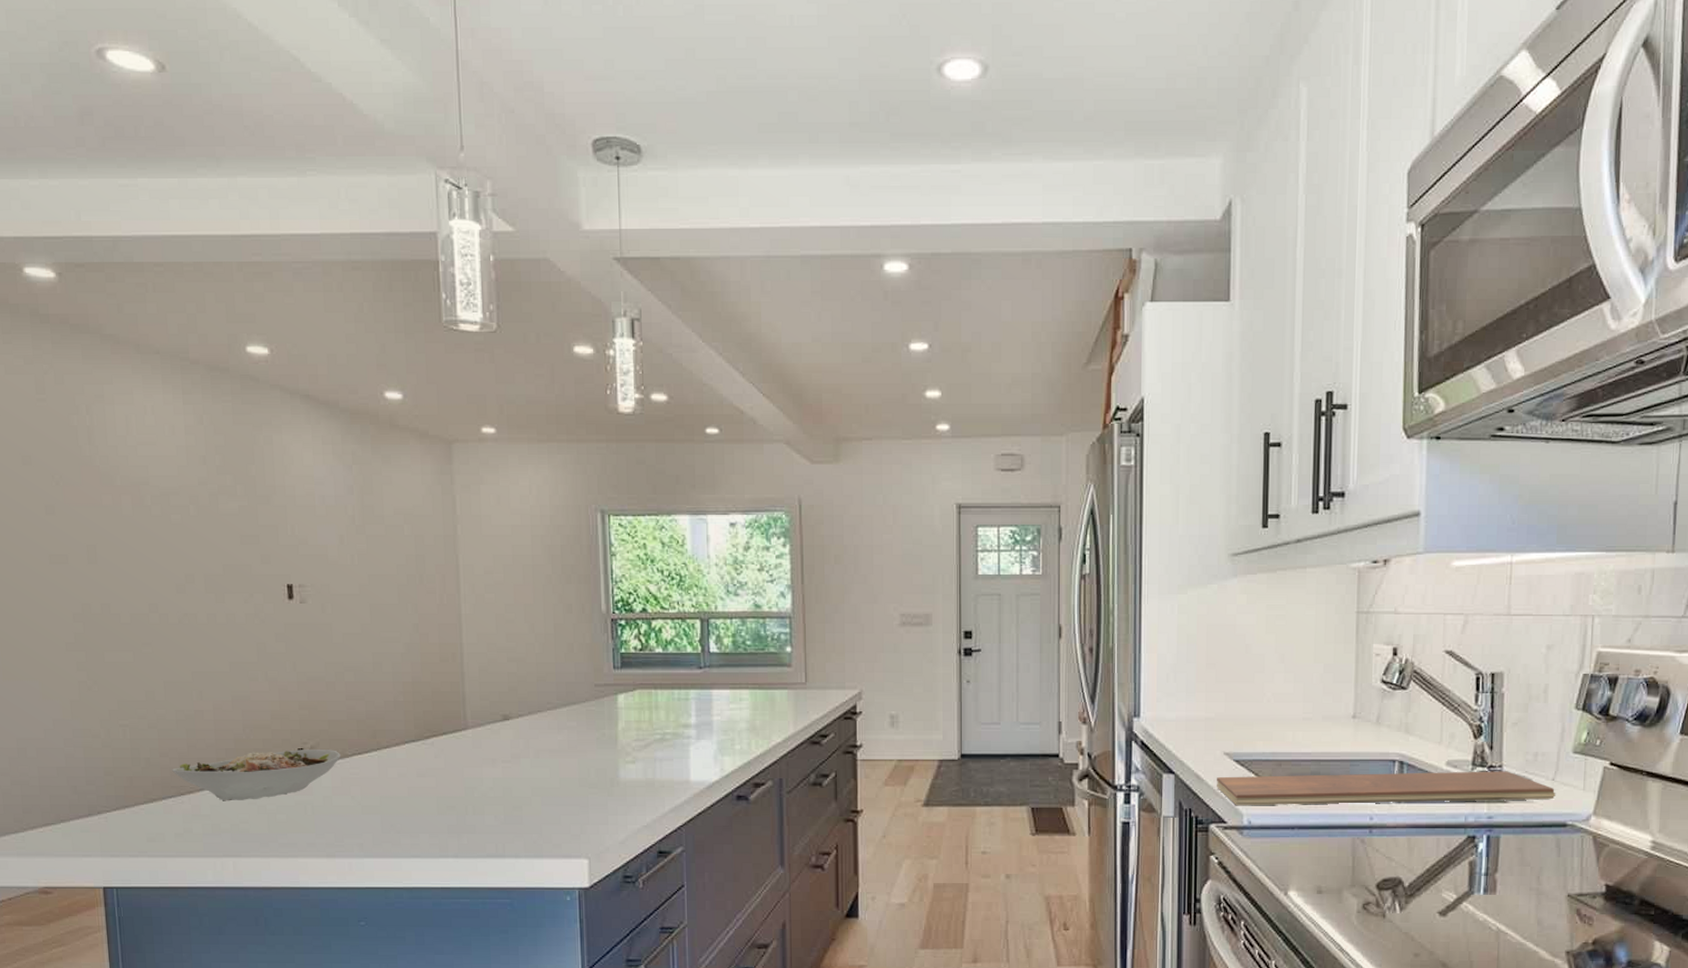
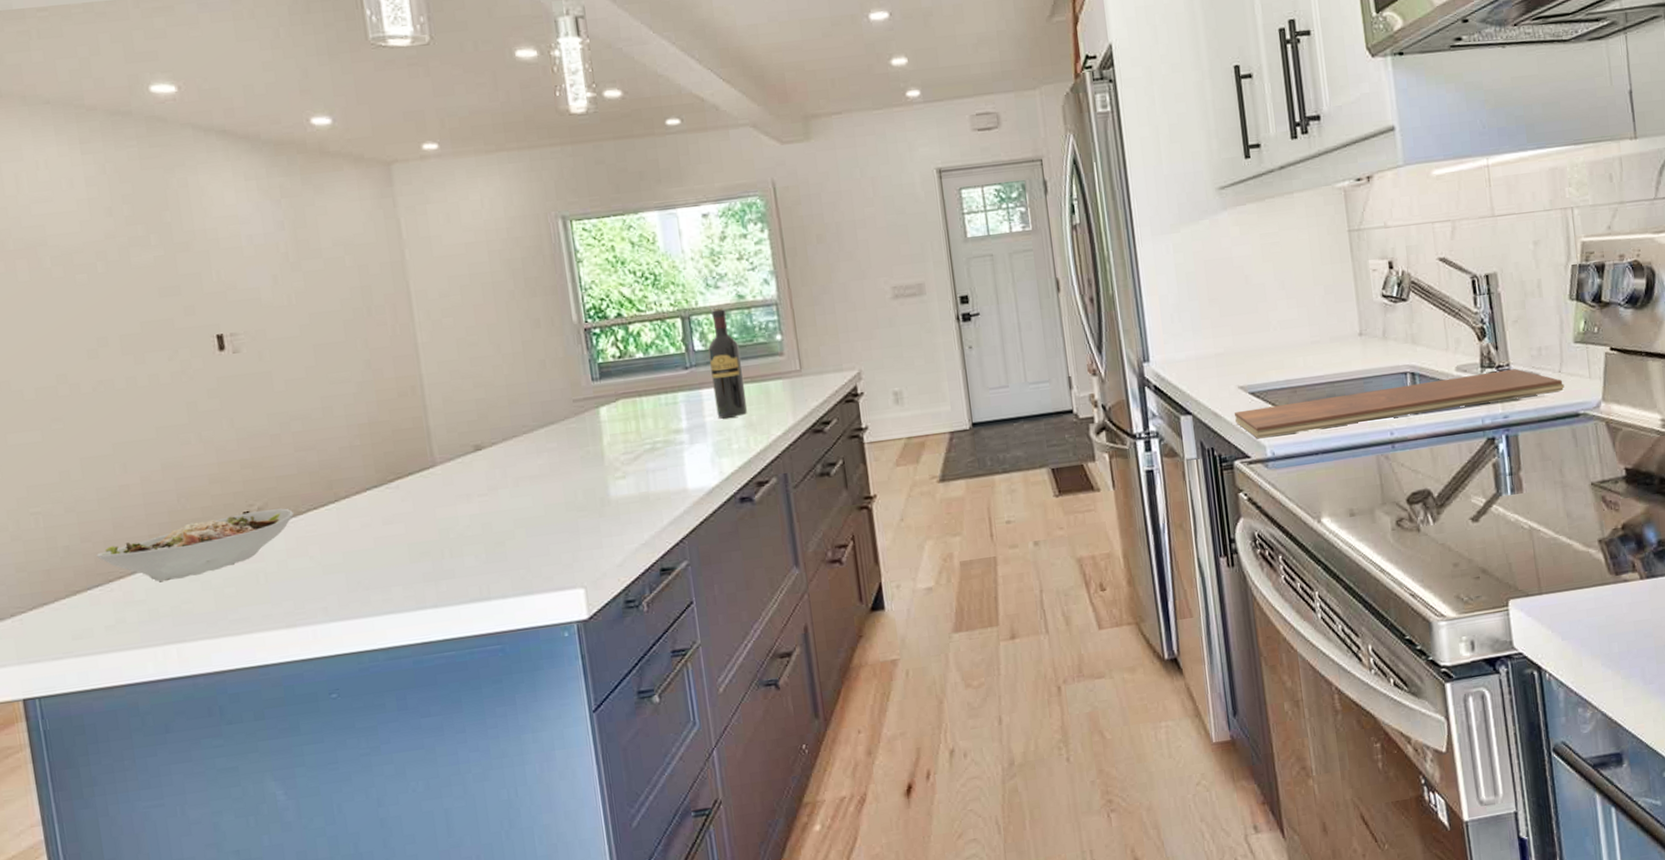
wine bottle: none [722,615,753,720] -> present [708,308,748,419]

